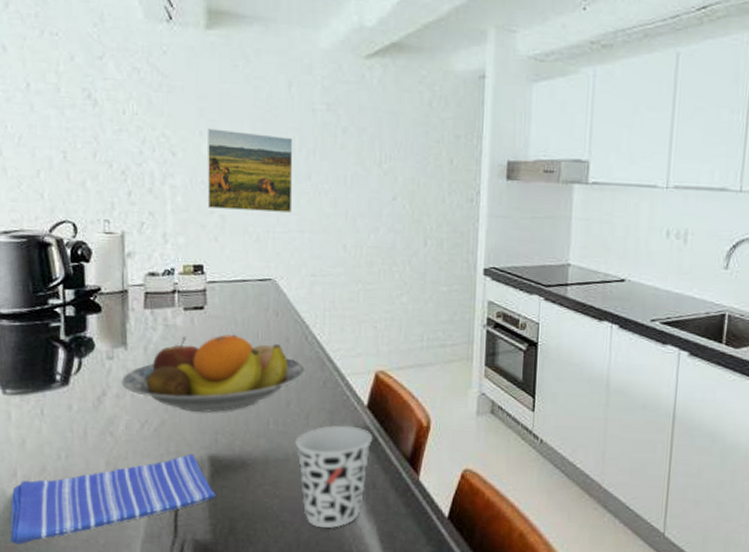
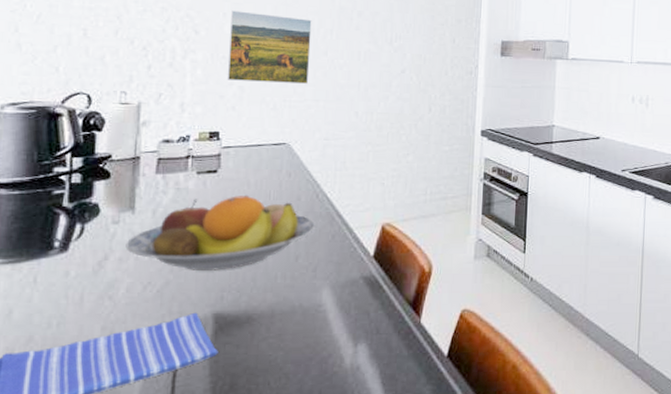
cup: present [295,424,373,528] -> none [302,275,378,375]

